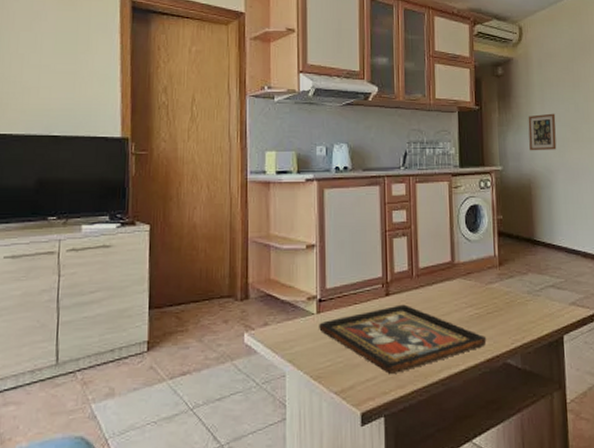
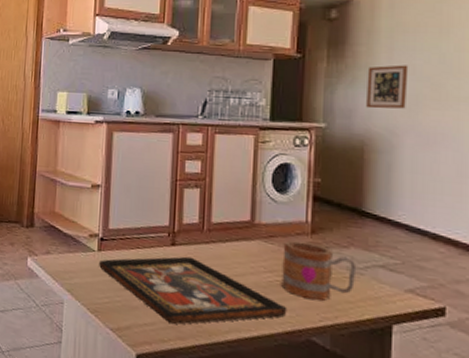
mug: none [478,274,535,325] -> present [281,241,357,301]

